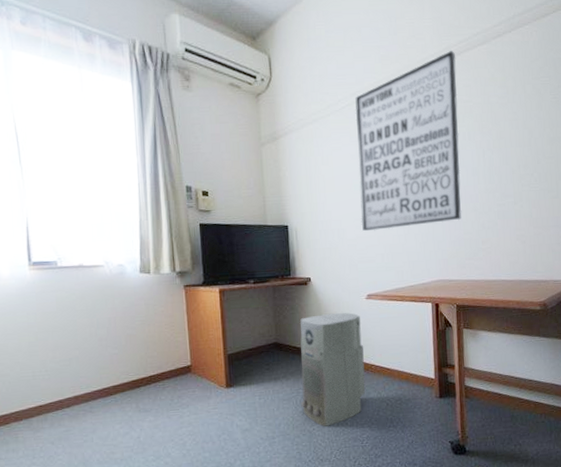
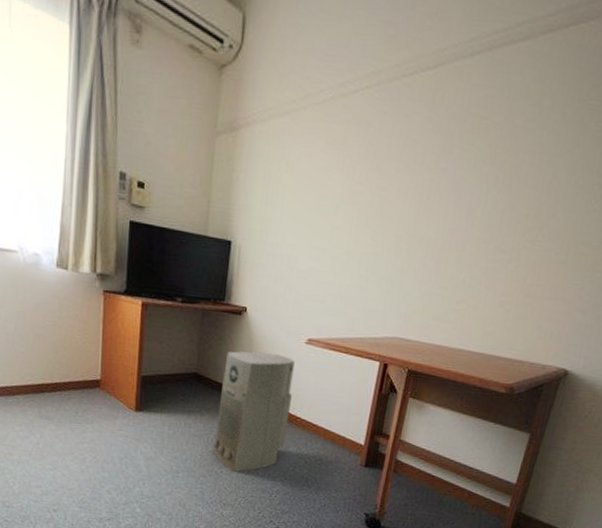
wall art: present [355,50,462,231] -> none [317,41,486,271]

